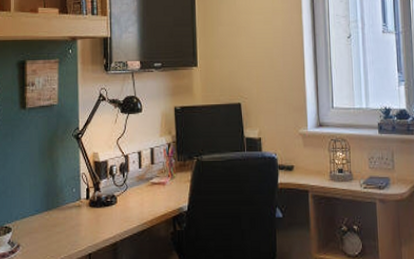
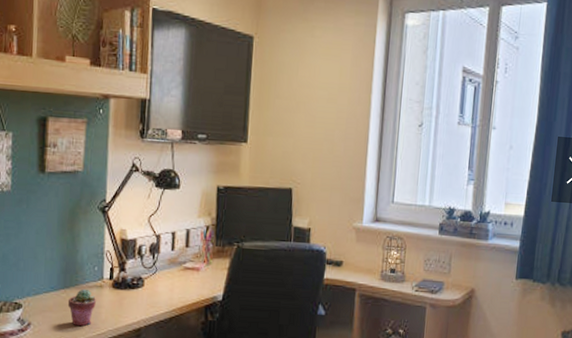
potted succulent: none [52,209,76,245] -> present [68,288,96,327]

